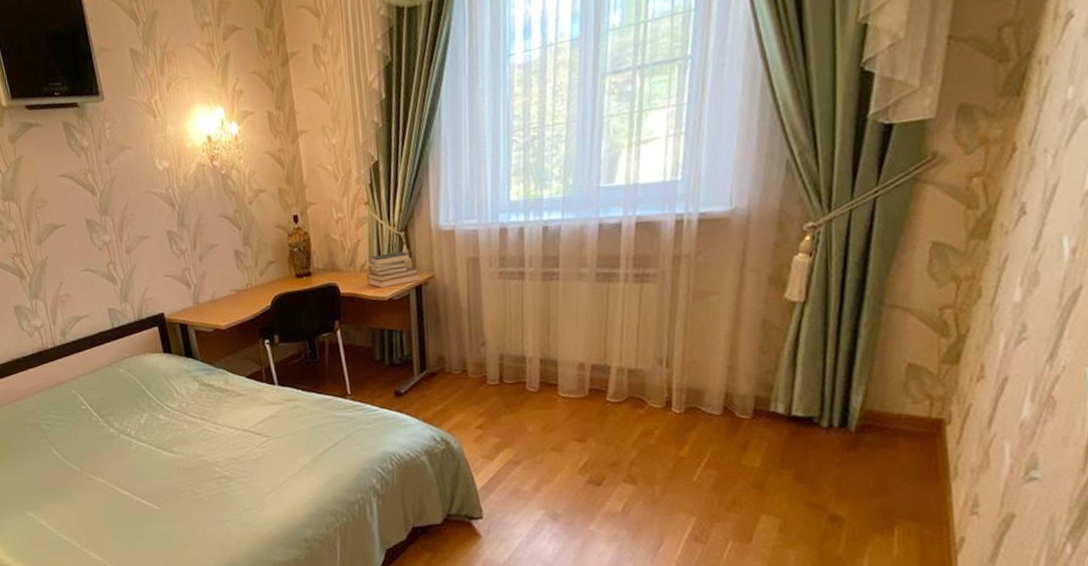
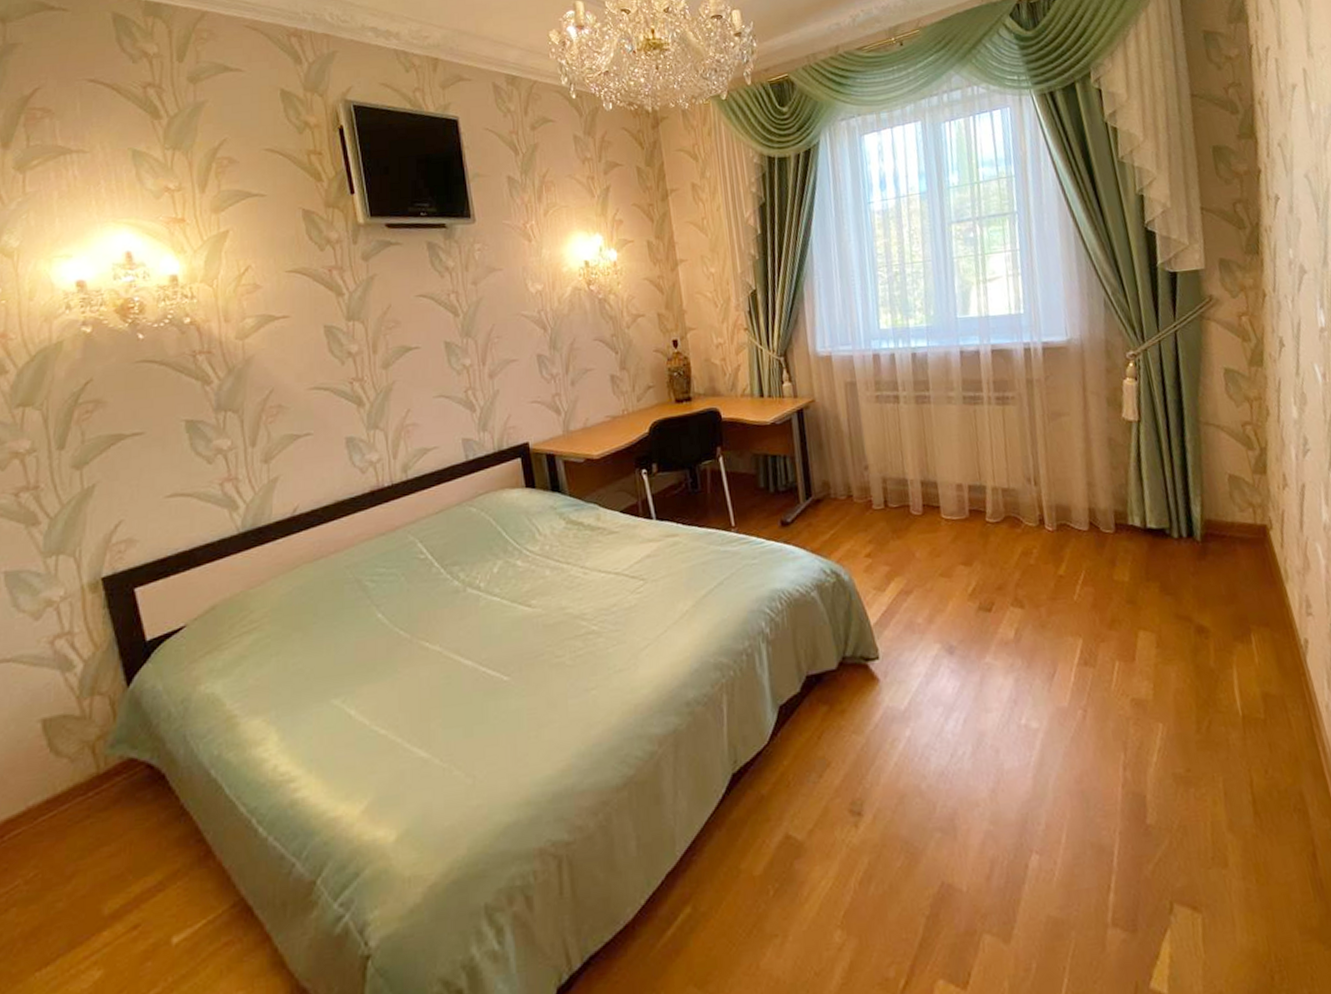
books: present [367,251,421,289] -> none [748,376,802,414]

